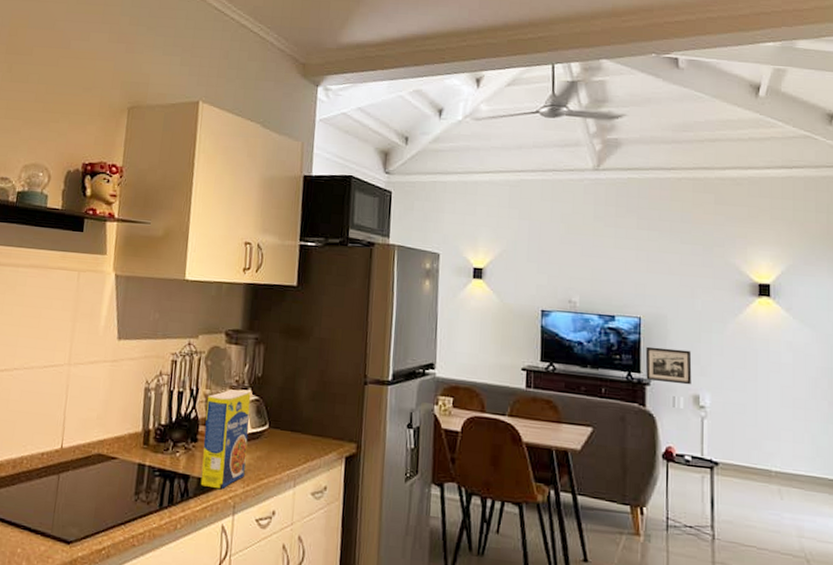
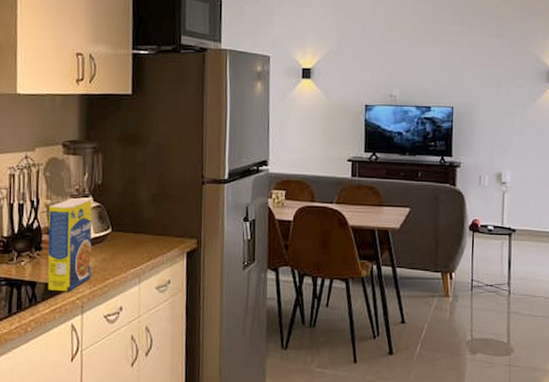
picture frame: present [645,346,692,385] -> none [456,132,496,165]

